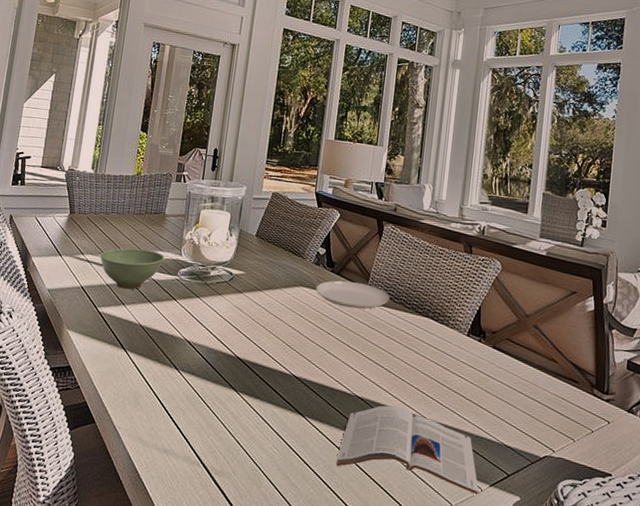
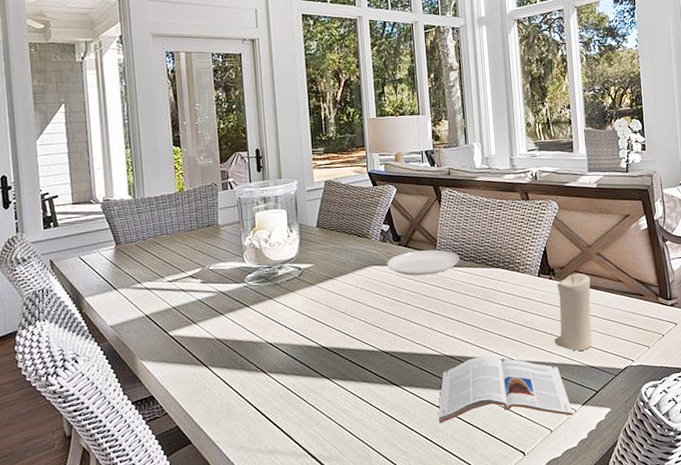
bowl: present [100,248,164,290] -> none [159,263,227,308]
candle: none [472,341,523,427] -> present [554,273,593,351]

